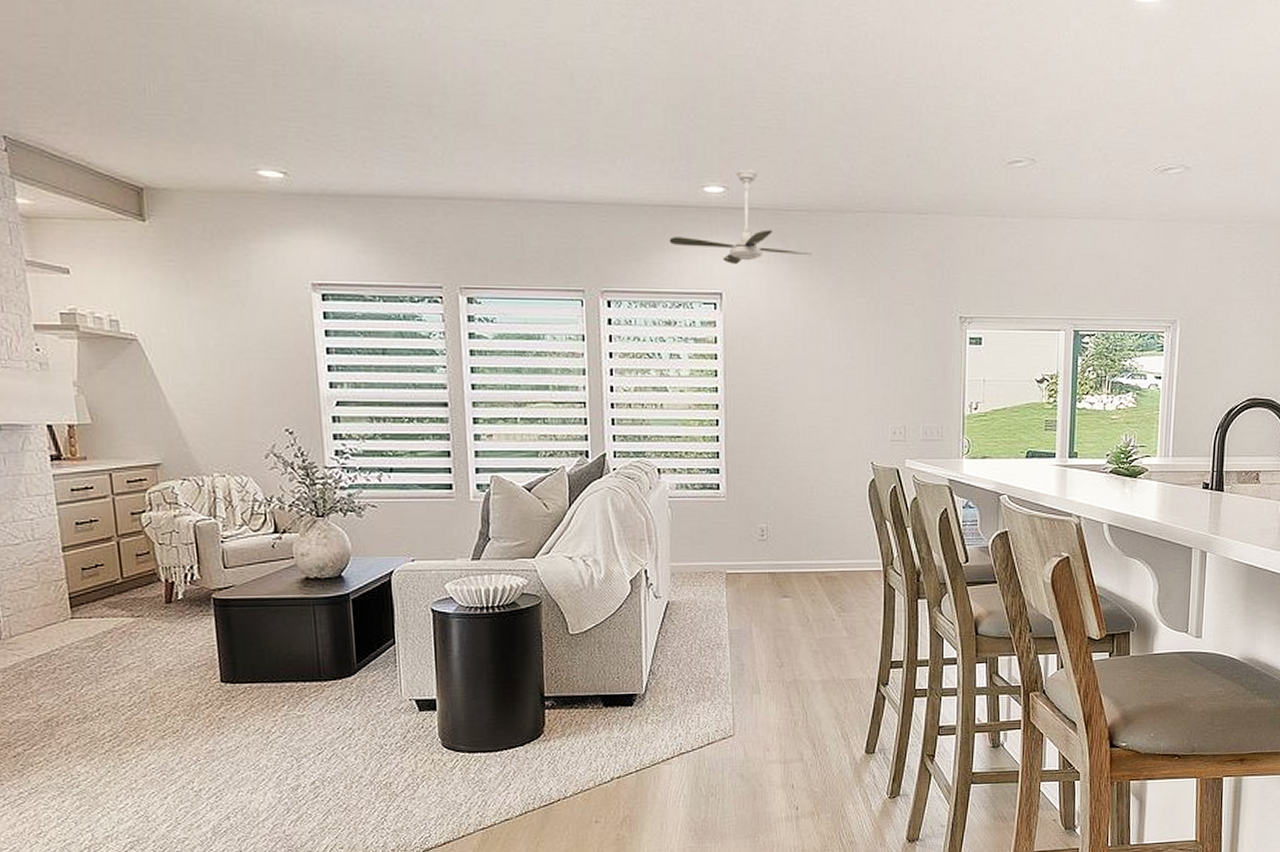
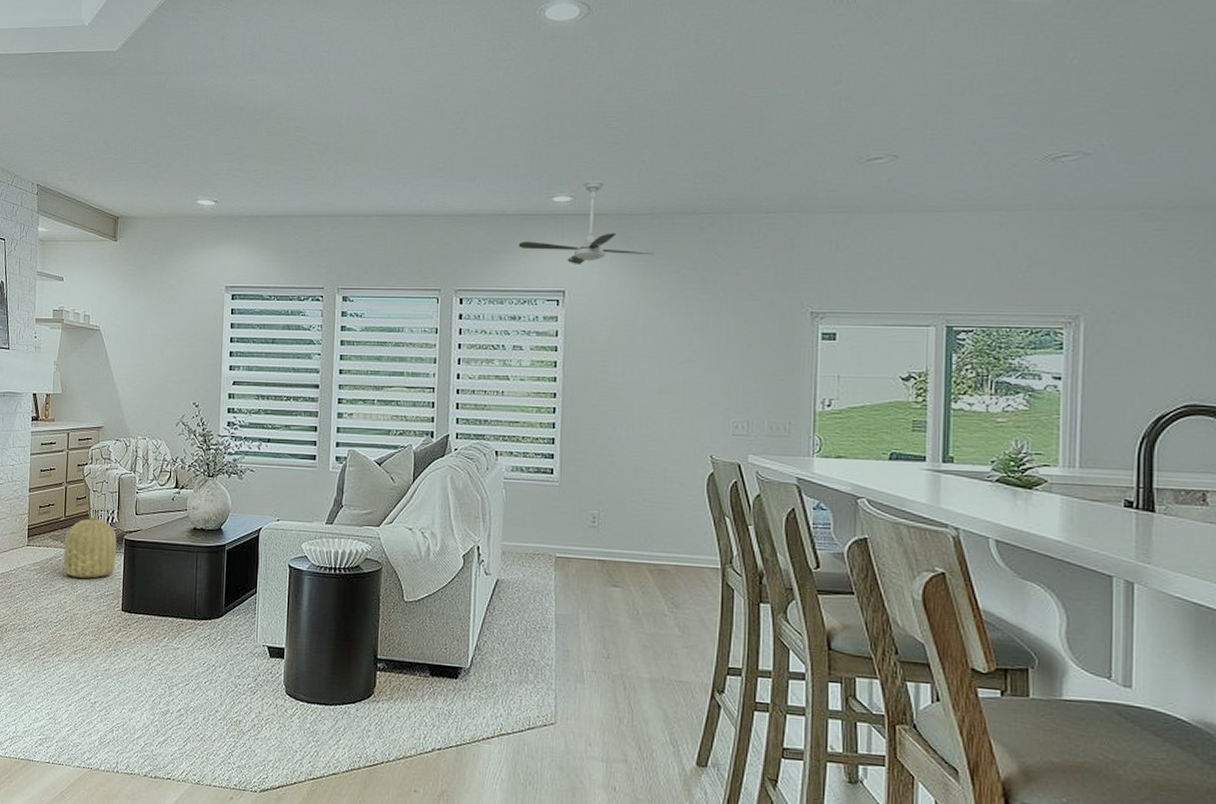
basket: none [126,575,204,650] -> present [63,516,117,579]

